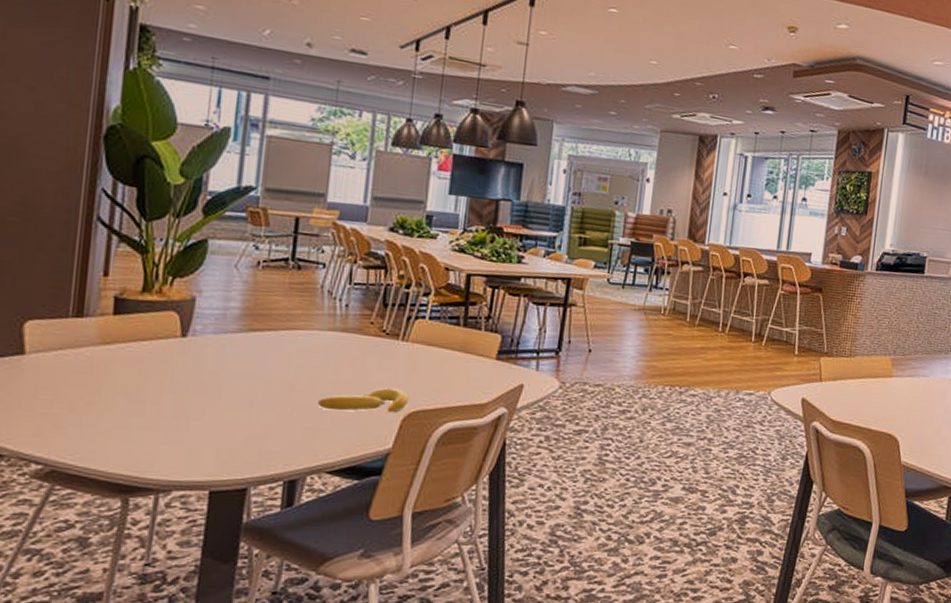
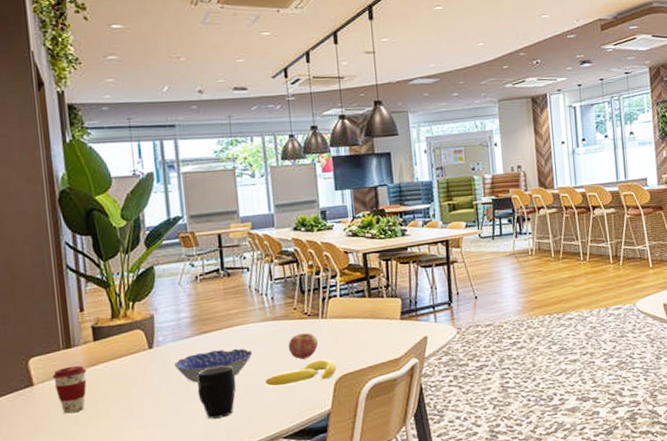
coffee cup: none [50,339,98,397] -> present [52,365,87,414]
bowl: none [210,353,310,389] -> present [175,348,253,383]
mug: none [231,372,283,436] -> present [197,365,236,419]
apple: none [354,353,392,384] -> present [288,333,318,360]

